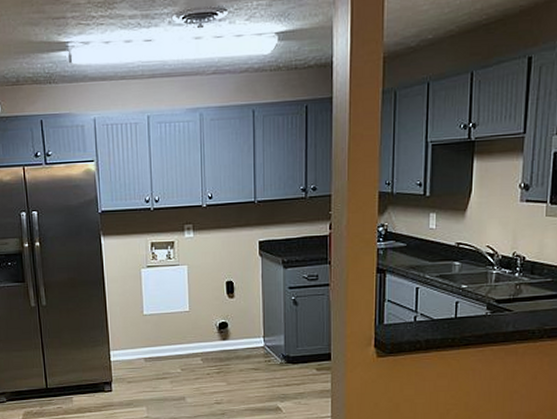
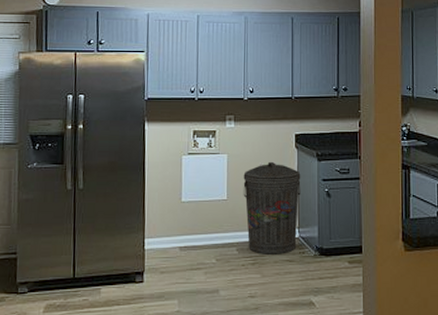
trash can: none [205,270,266,363] -> present [243,161,301,254]

